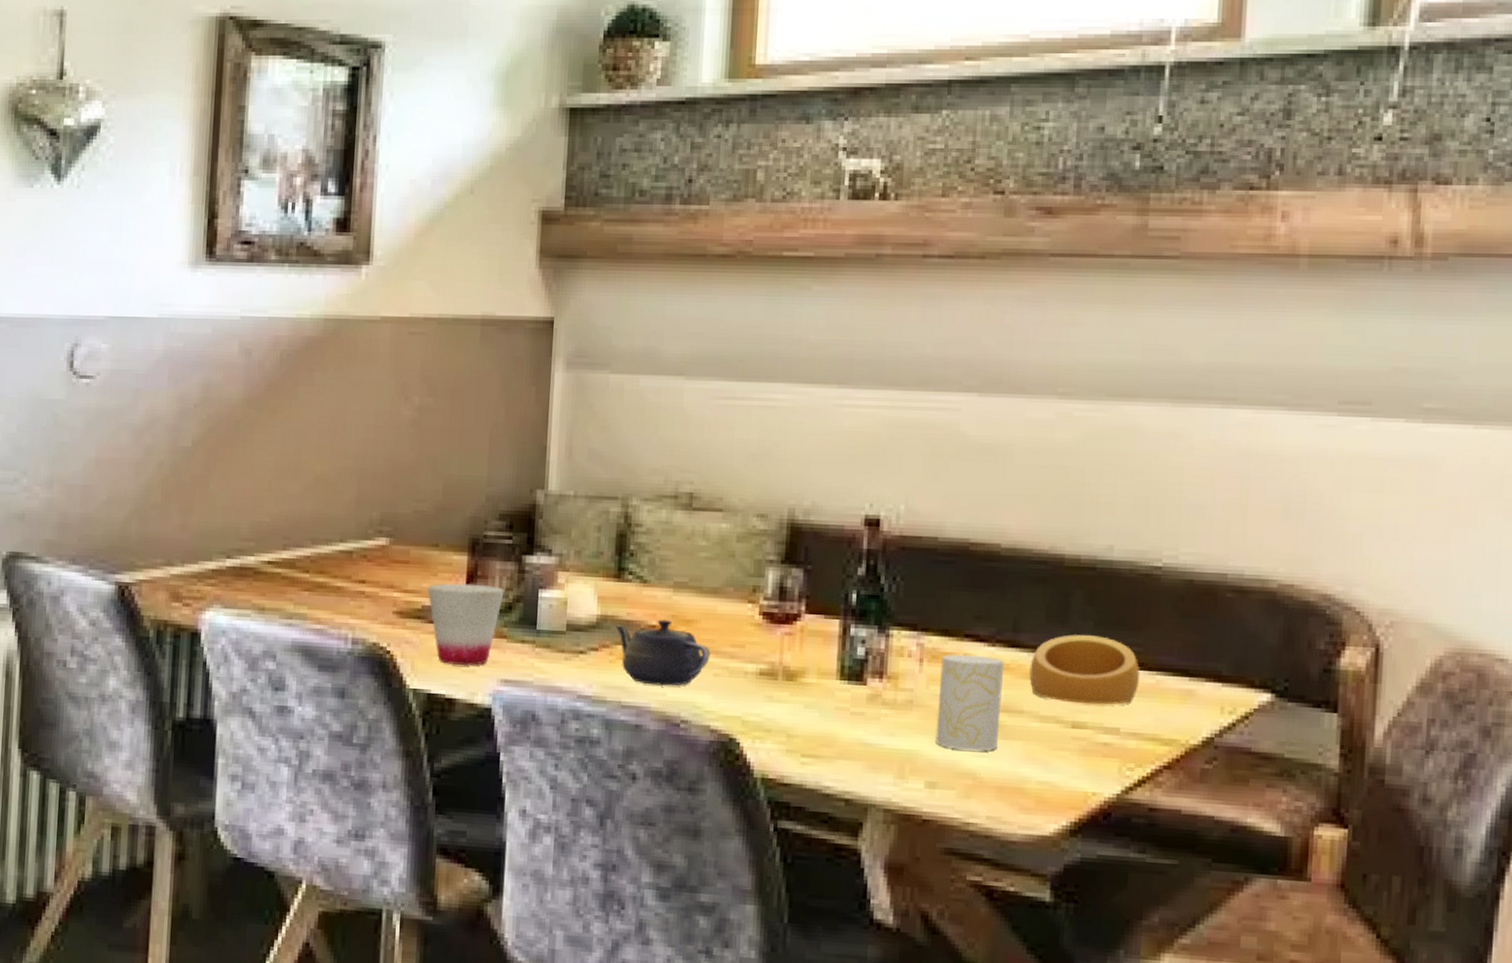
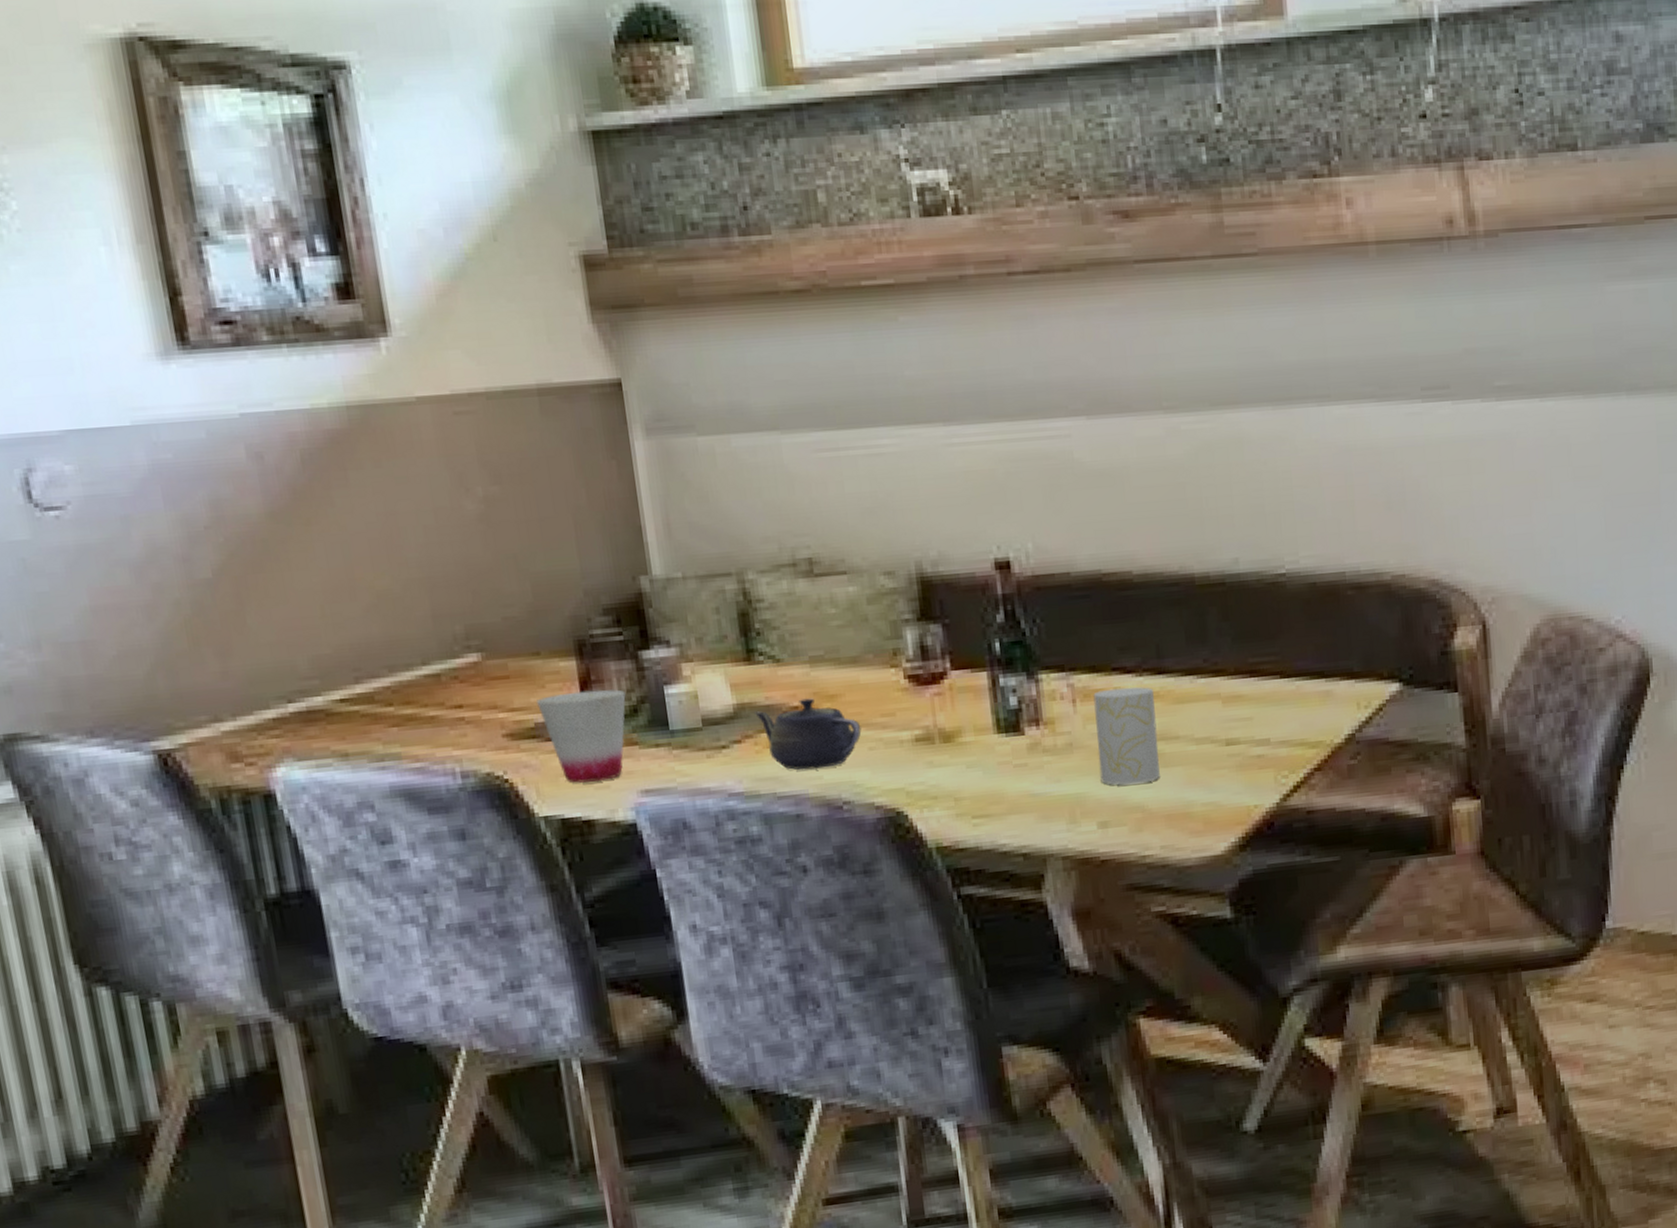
ring: present [1029,634,1141,705] -> none [1178,650,1281,722]

